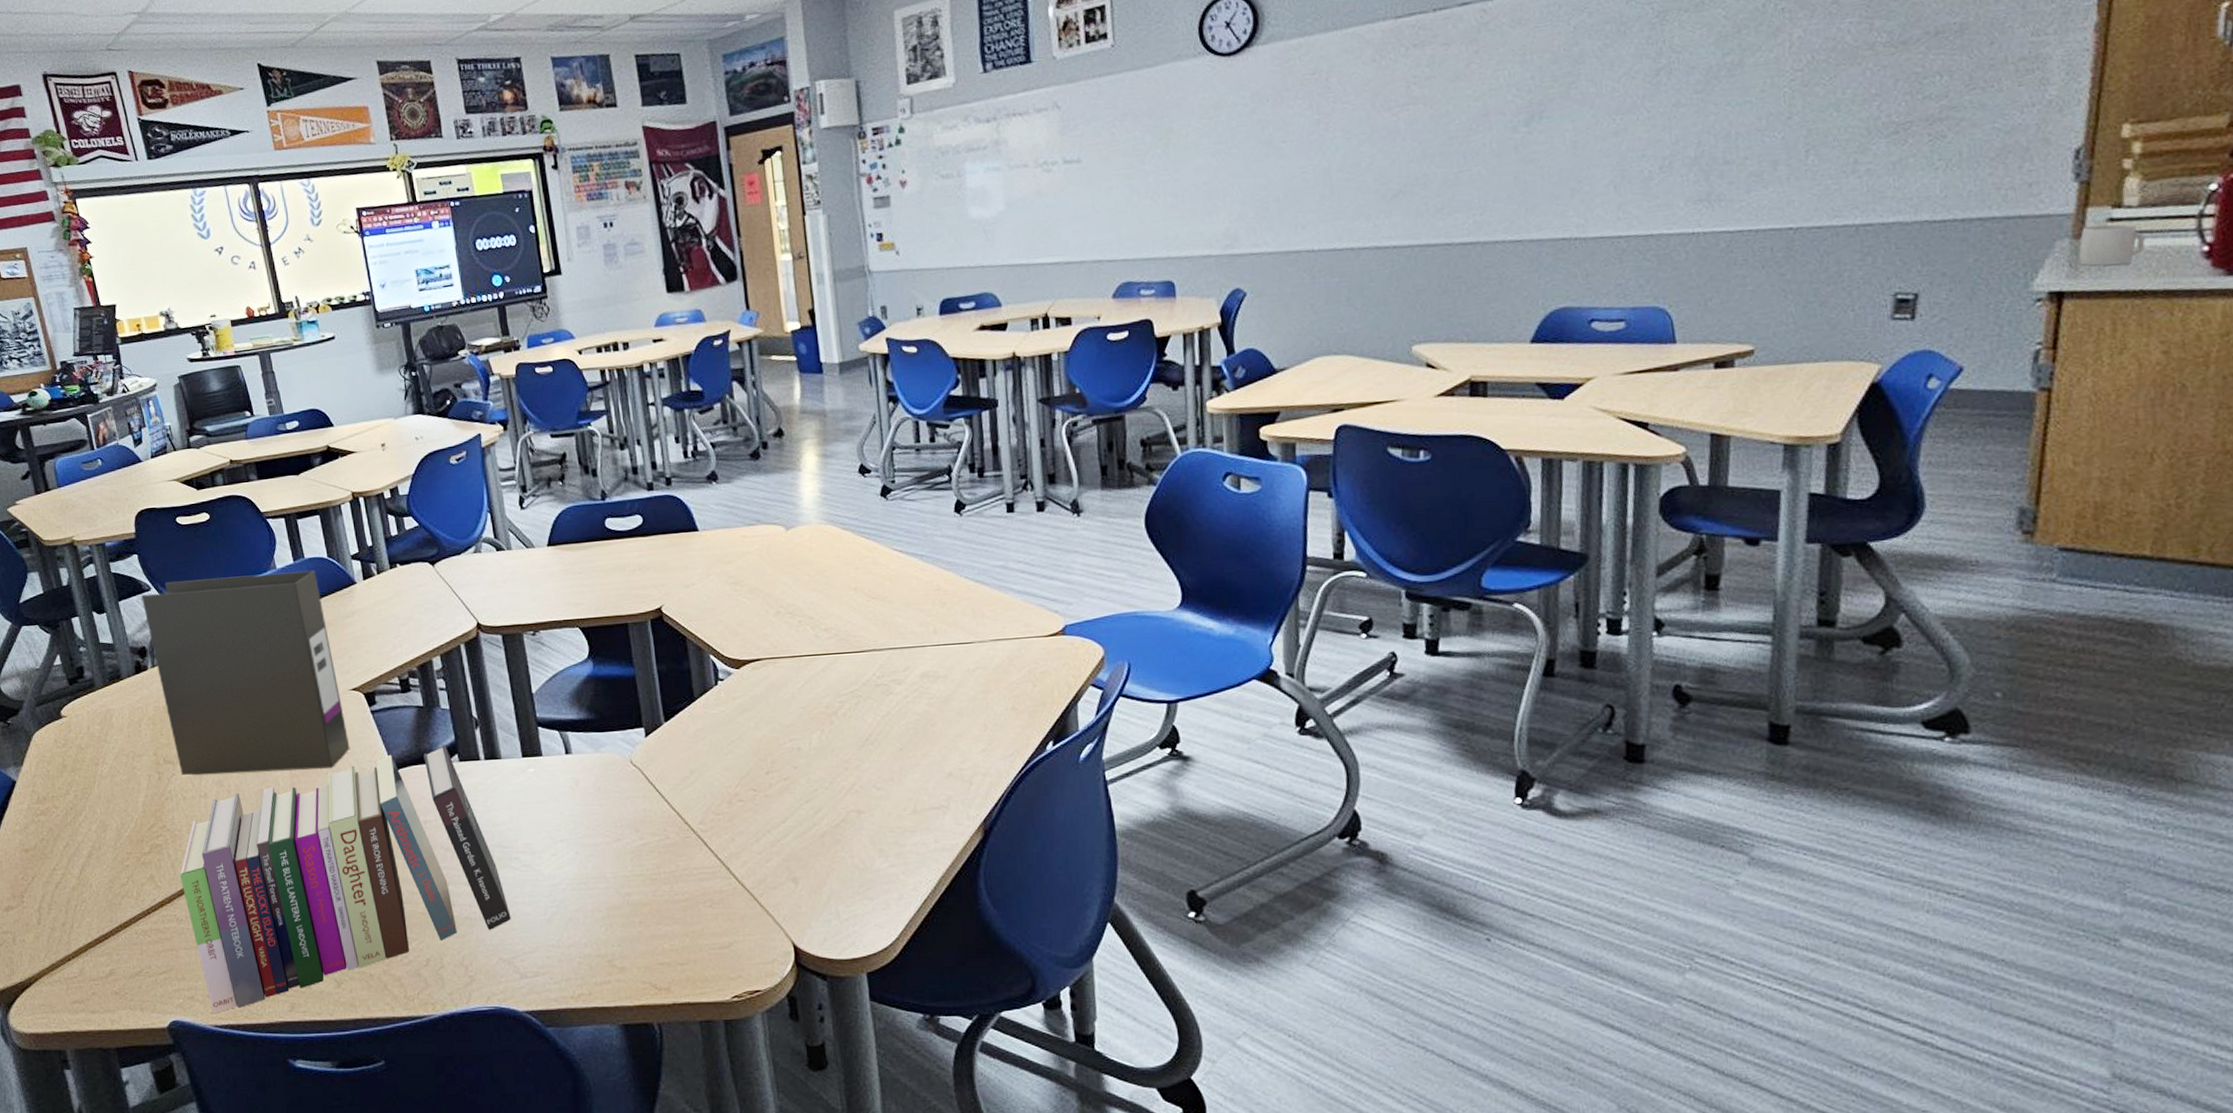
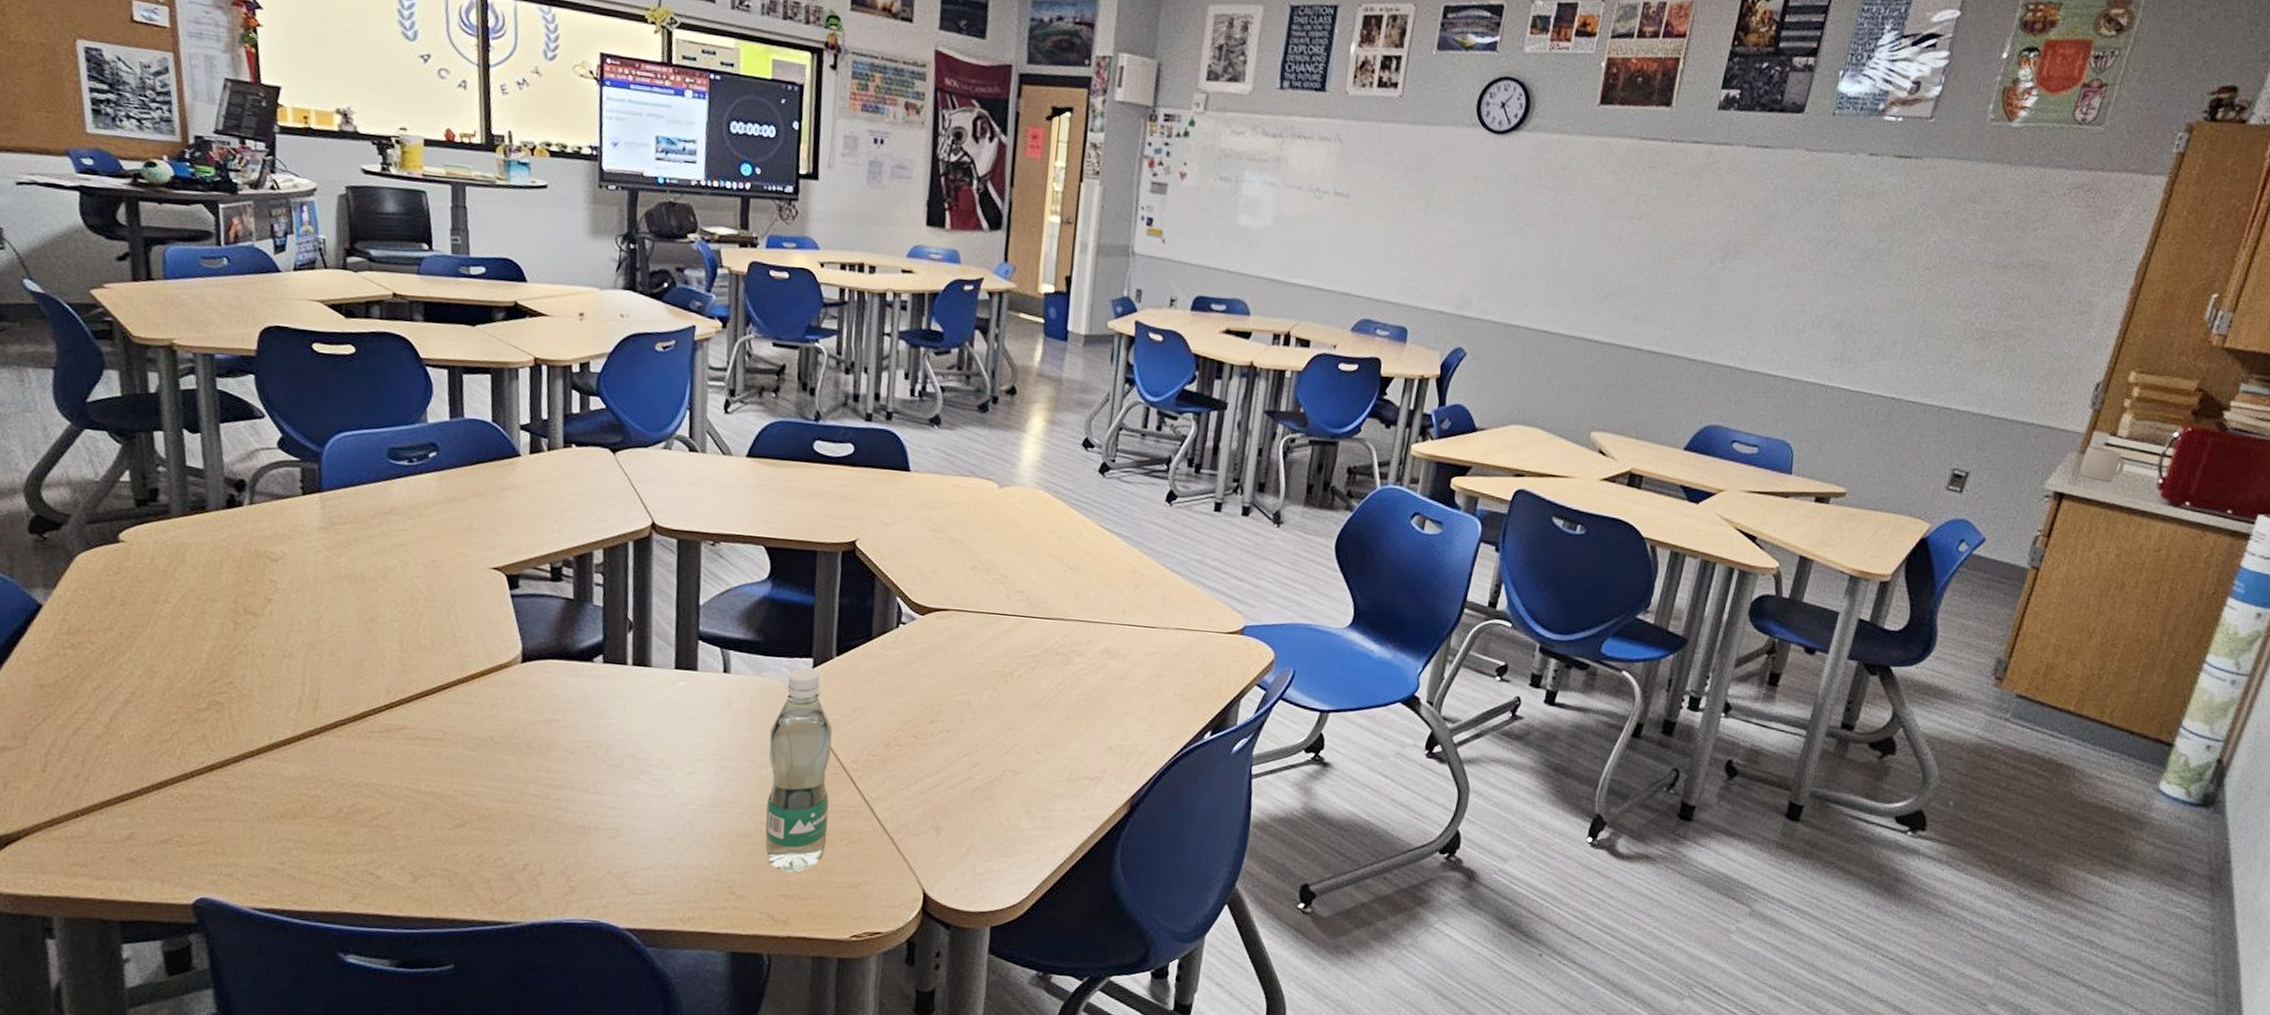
binder: present [141,570,350,775] -> none [250,413,479,648]
books: present [179,744,511,1013] -> none [240,642,630,895]
bottle: none [618,737,691,940] -> present [765,667,833,873]

